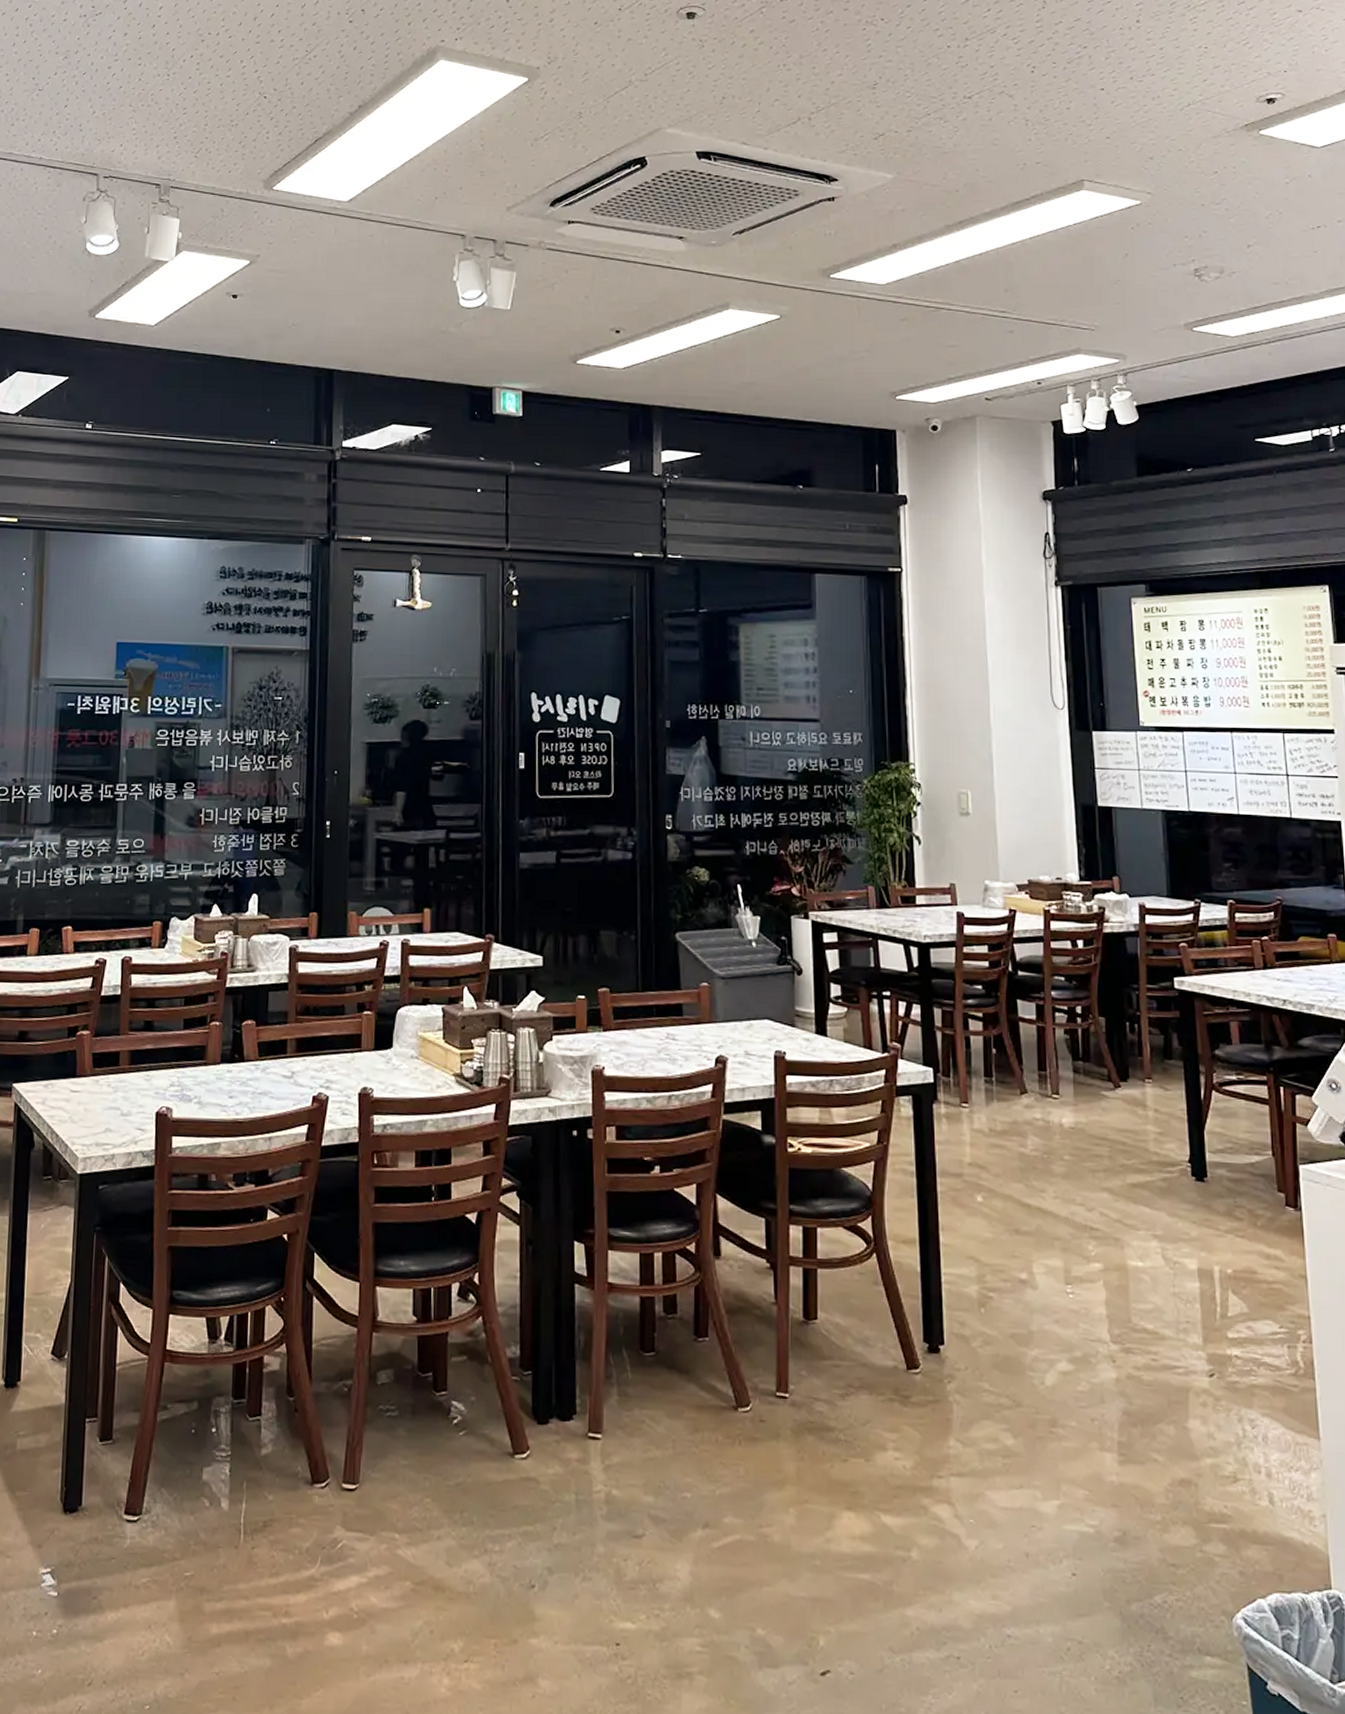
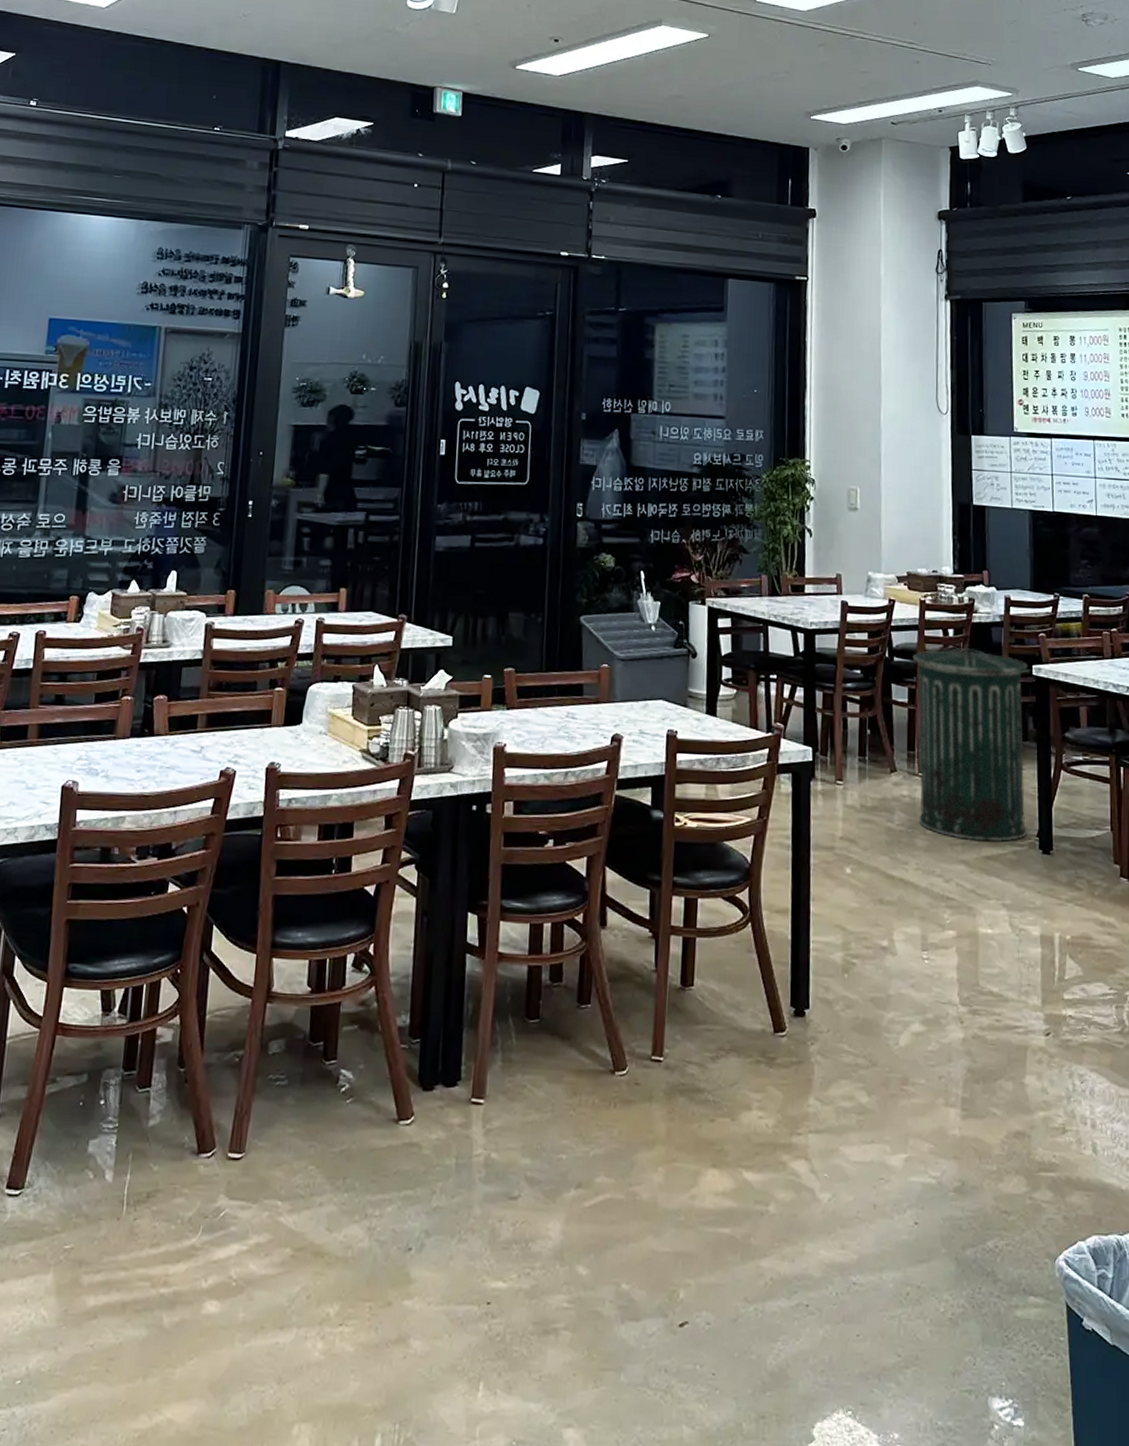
trash can: none [1039,959,1178,1169] -> present [912,647,1028,842]

